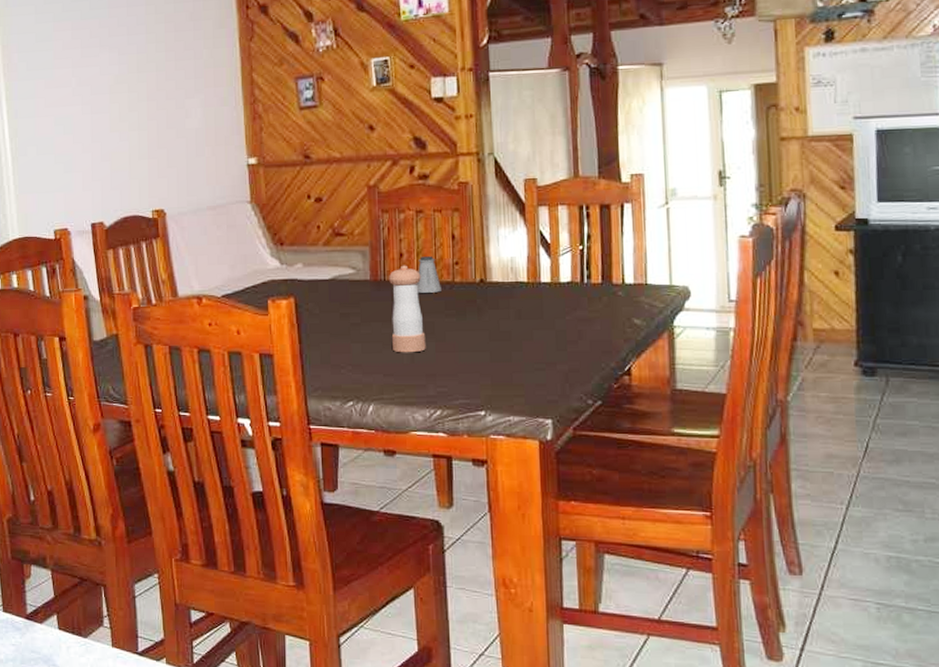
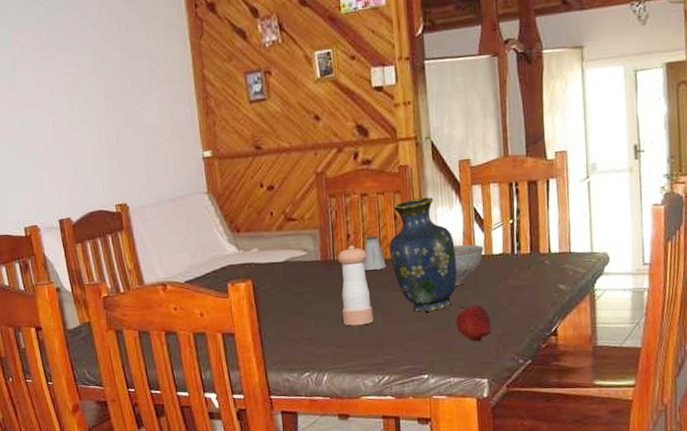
vase: none [445,217,520,342] -> present [388,197,457,312]
decorative bowl: none [517,270,550,315] -> present [454,244,484,286]
apple: none [517,337,557,377] -> present [455,305,491,342]

